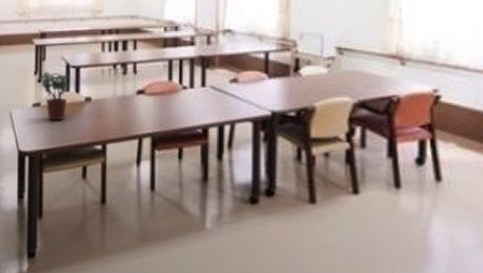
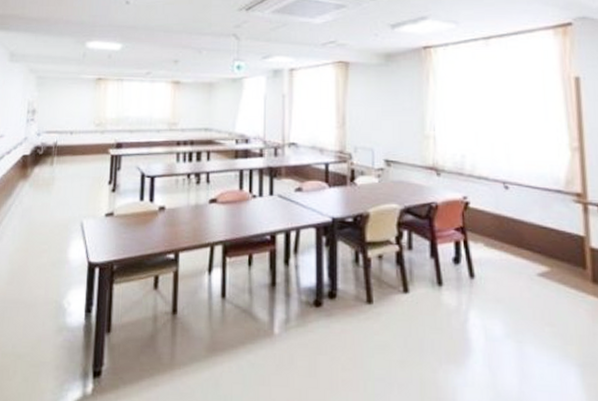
potted plant: present [39,71,69,121] -> none [113,181,144,231]

